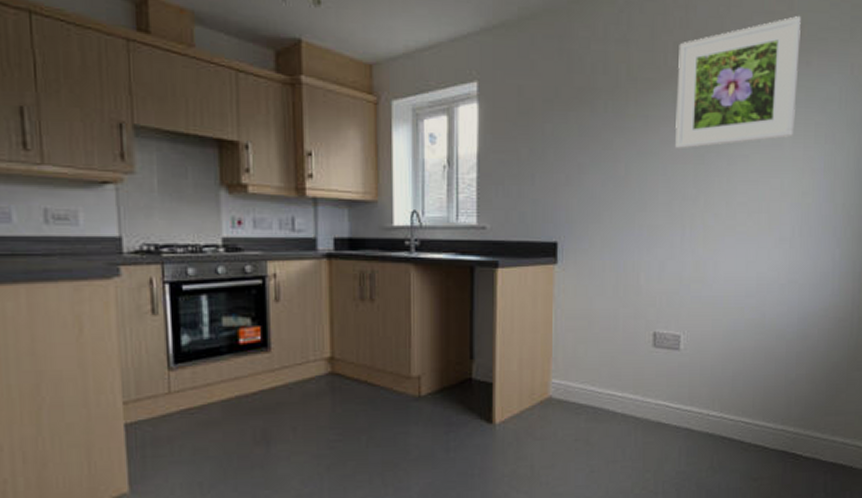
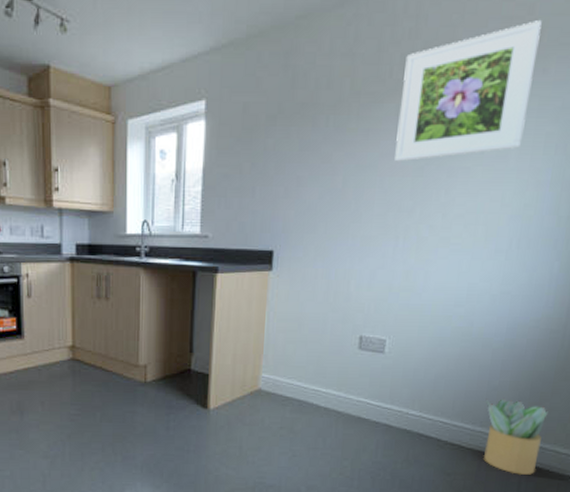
potted plant: none [785,393,845,474] -> present [483,398,548,475]

